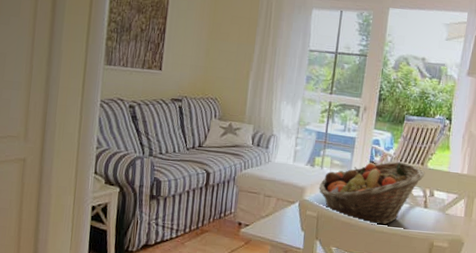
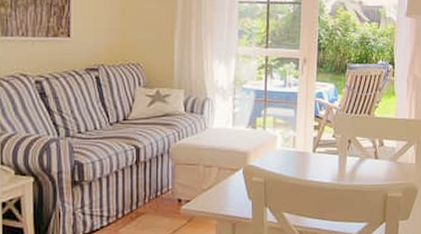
fruit basket: present [319,162,426,225] -> none [263,114,373,184]

